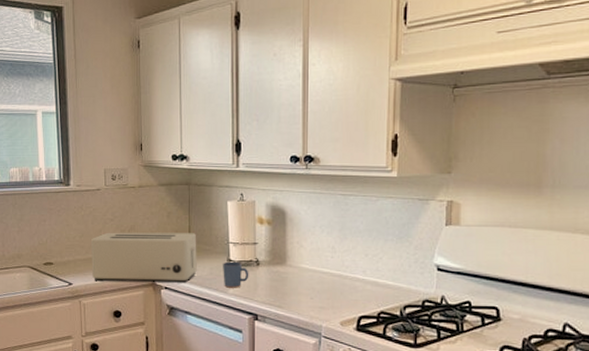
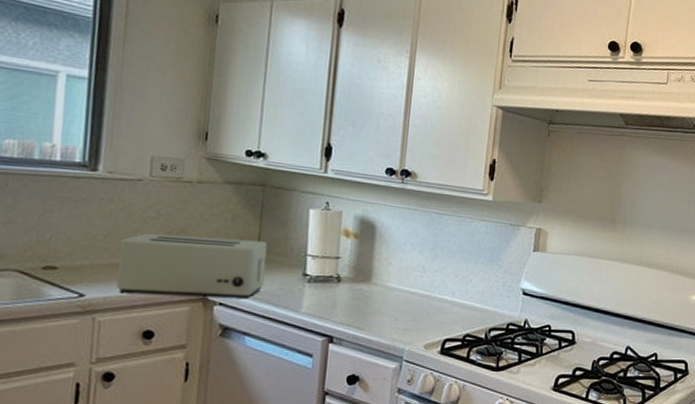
mug: present [223,261,249,288] -> none [295,276,328,307]

